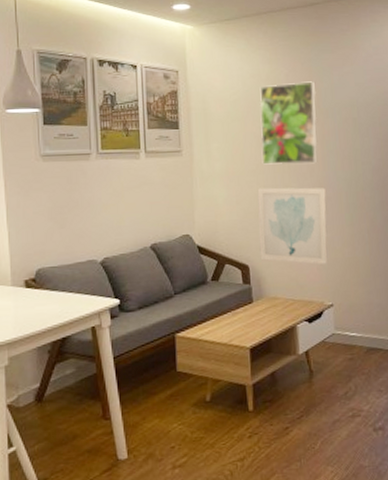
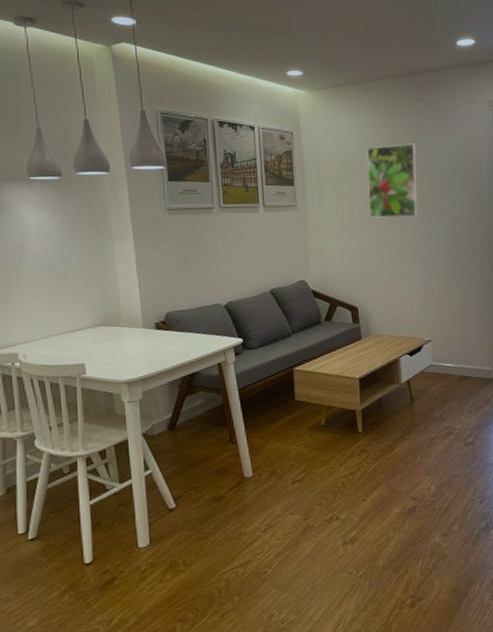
wall art: present [257,187,328,265] -> none [365,238,427,306]

